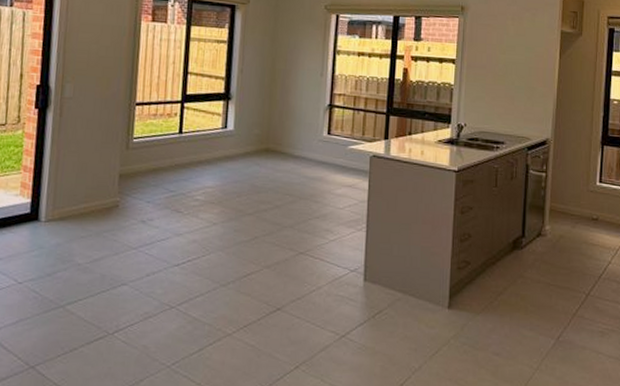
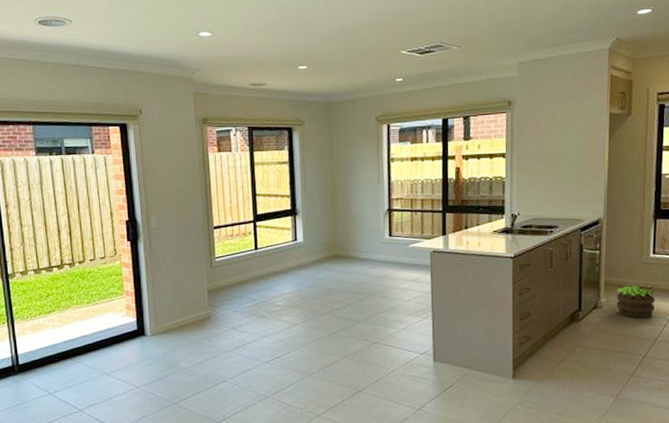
potted plant: none [561,214,601,252] -> present [616,285,656,318]

